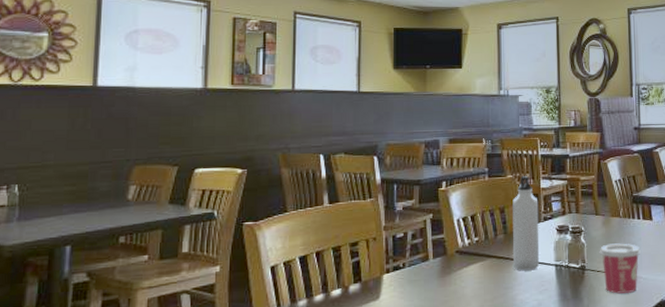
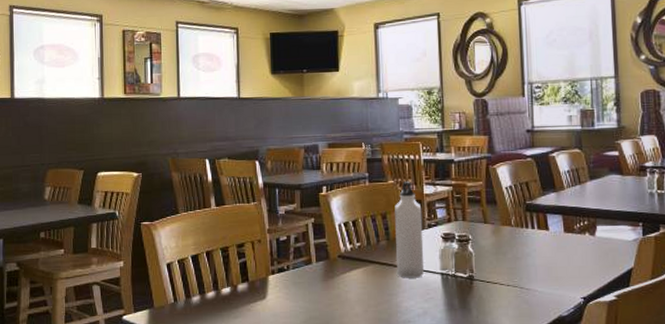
cup: present [599,243,642,294] -> none [488,253,537,307]

